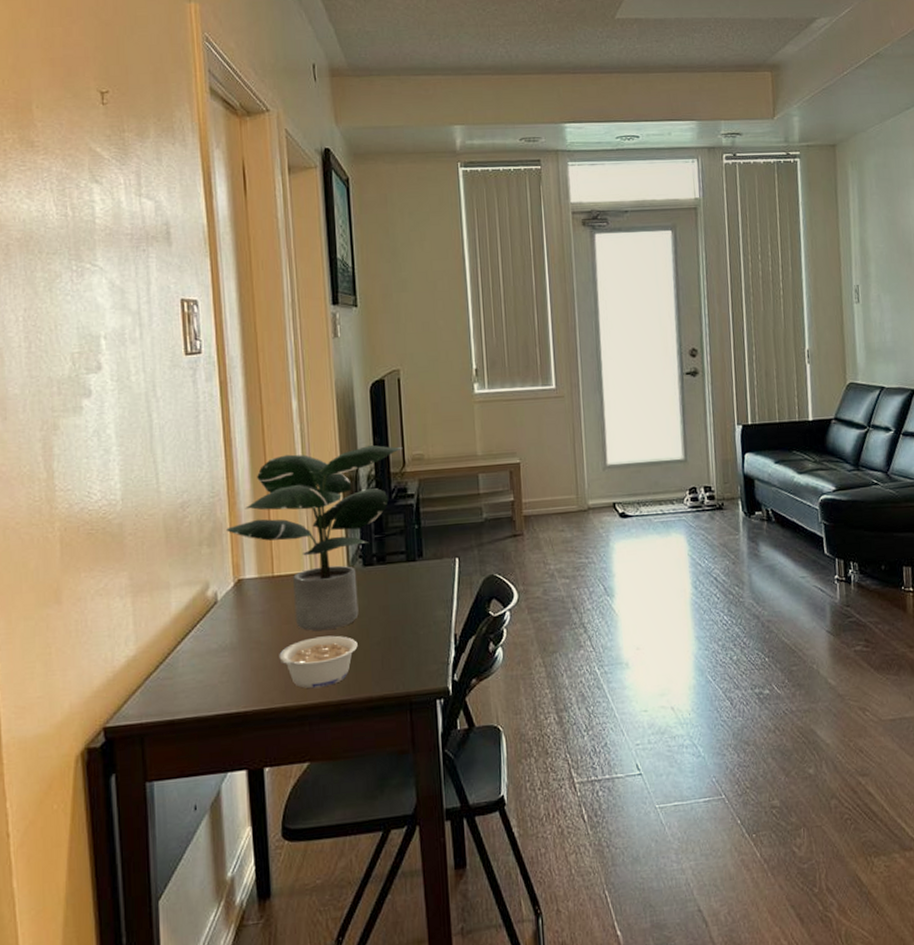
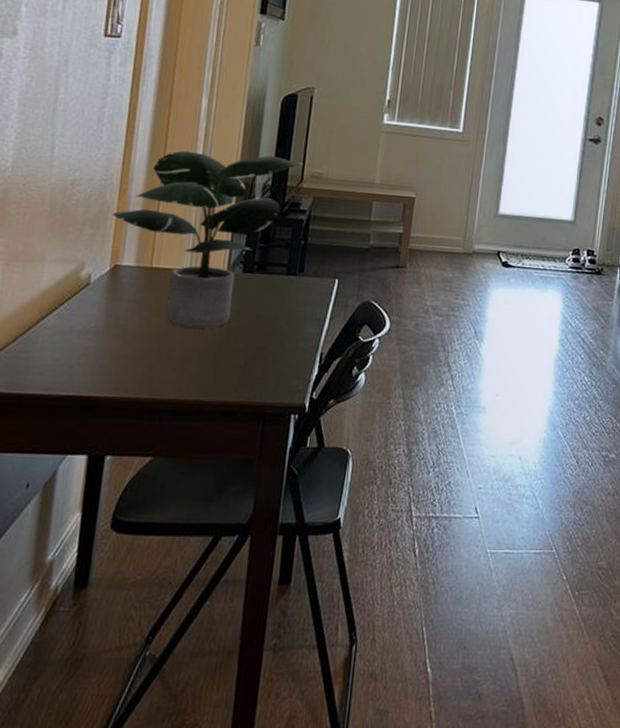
legume: present [279,635,358,689] -> none [141,334,223,385]

